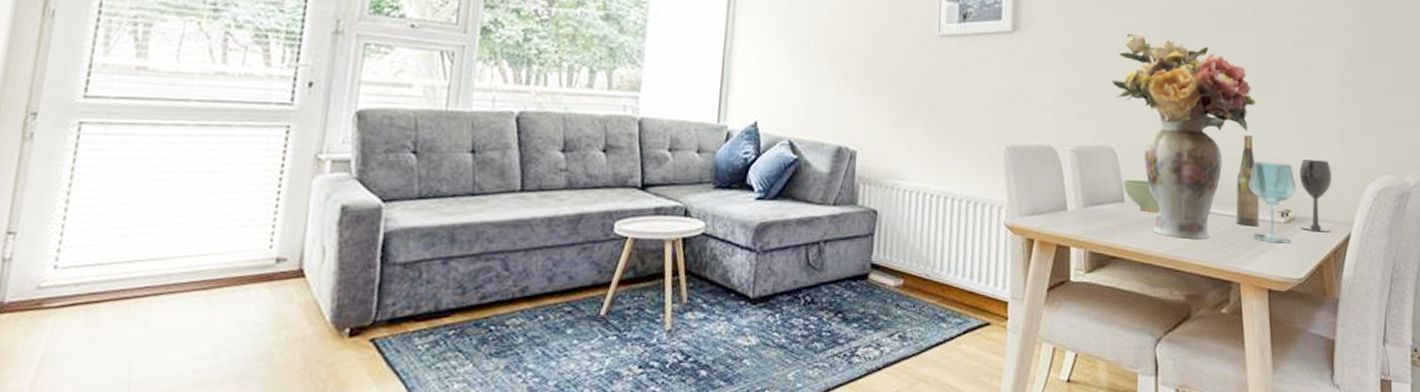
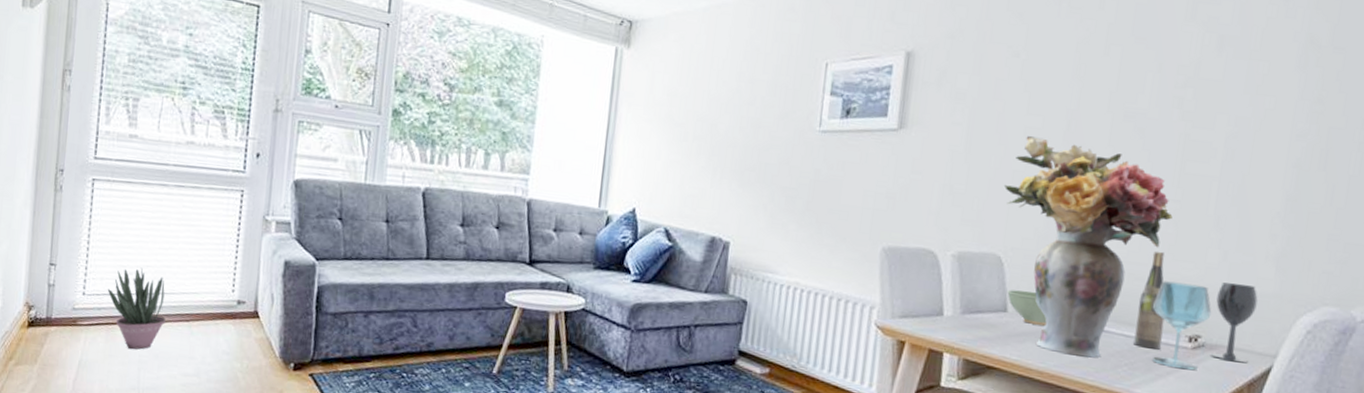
potted plant: none [91,227,175,332] -> present [107,267,166,350]

